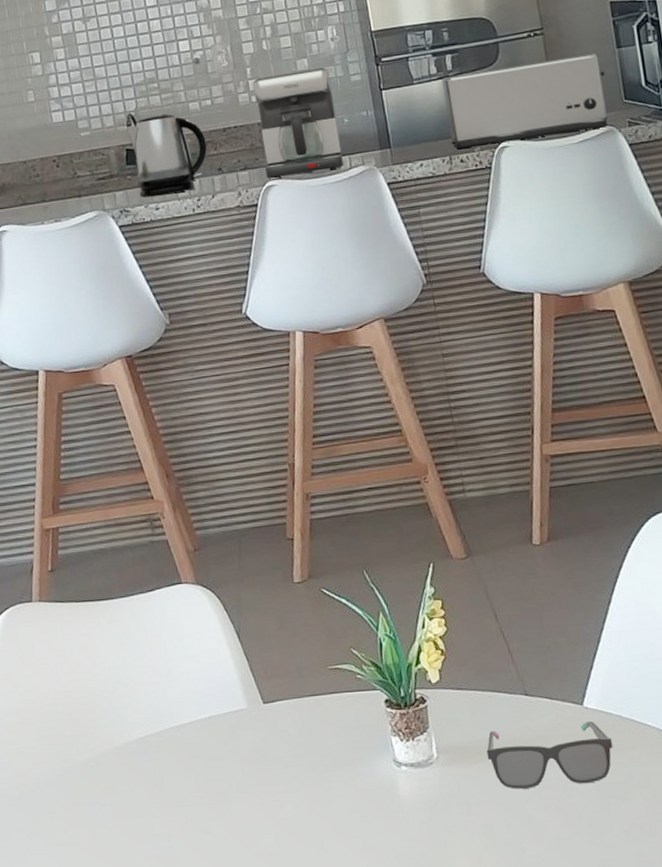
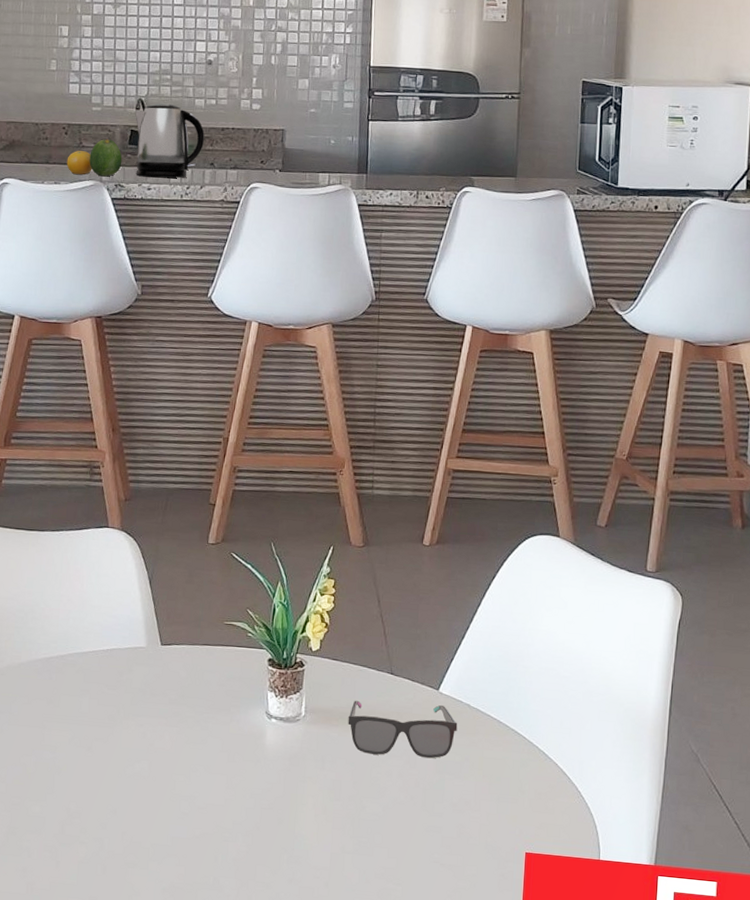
fruit: none [63,181,92,209] -> present [66,150,92,175]
fruit: none [87,163,123,205] -> present [89,138,122,177]
coffee maker: present [252,67,344,179] -> none [252,88,326,183]
toaster: present [442,52,608,150] -> none [421,120,566,192]

